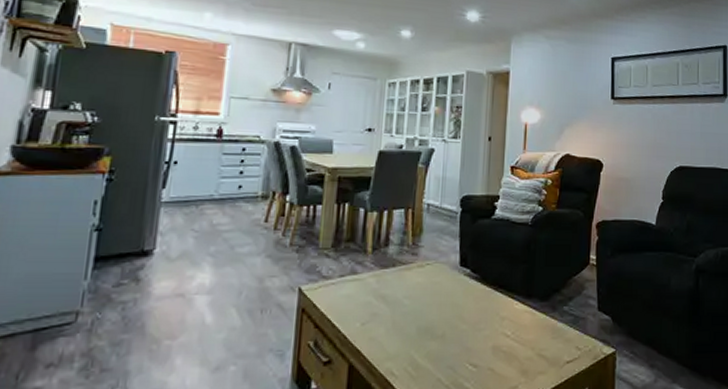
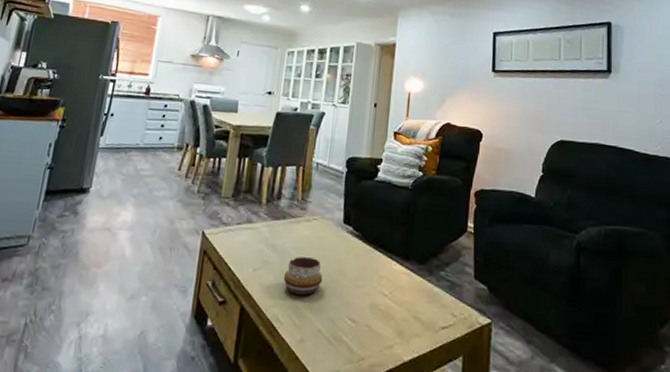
decorative bowl: none [396,305,440,345] -> present [283,257,323,295]

